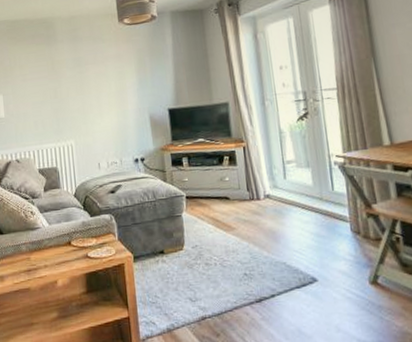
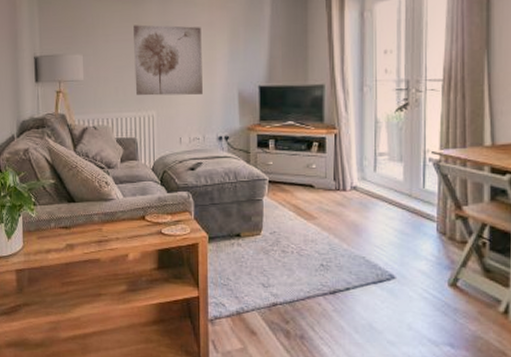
wall art: none [48,60,117,127] -> present [134,24,203,96]

